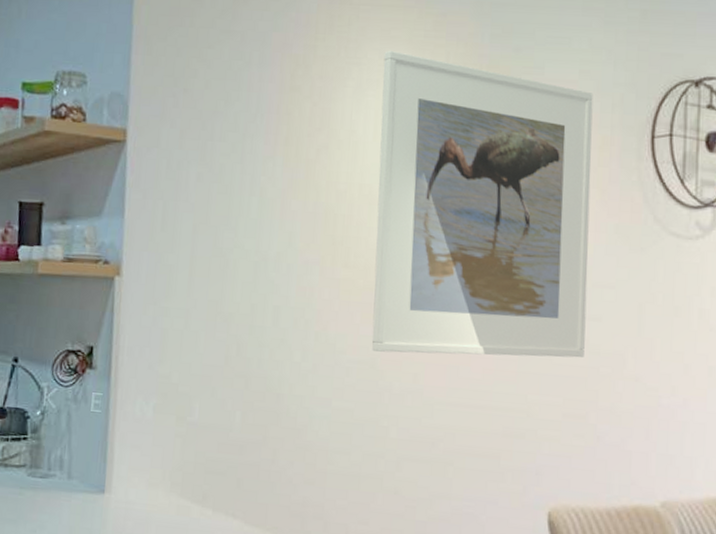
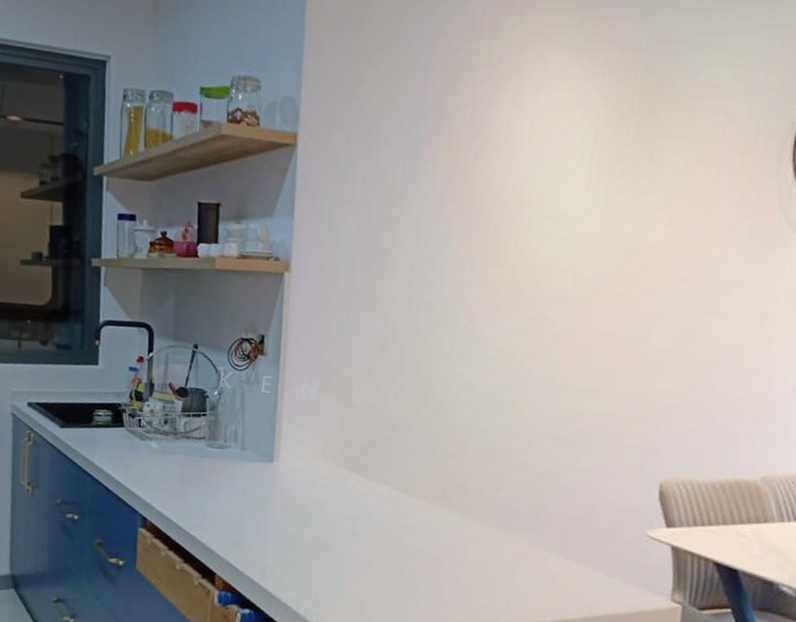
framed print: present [372,50,593,358] -> none [514,54,743,350]

